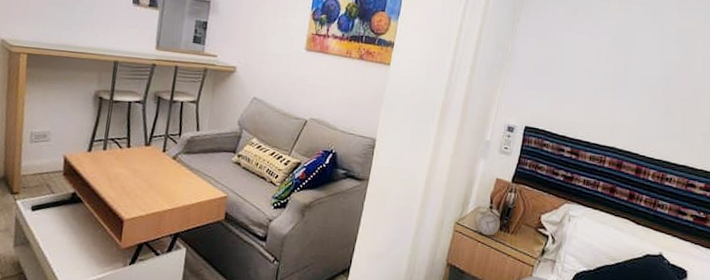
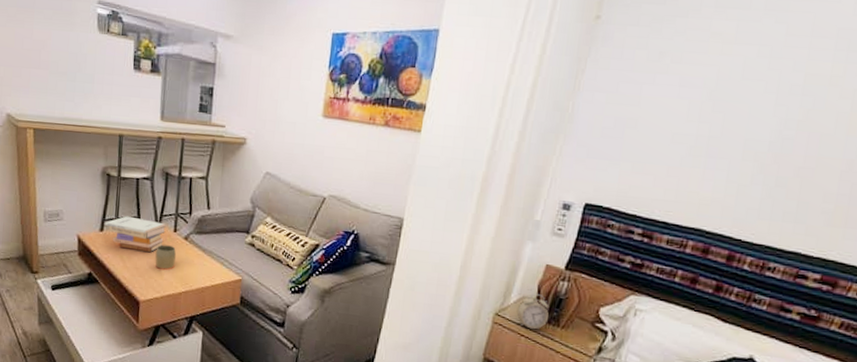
books: none [92,137,155,172] -> present [104,216,166,253]
mug: none [142,164,164,189] -> present [155,244,177,270]

